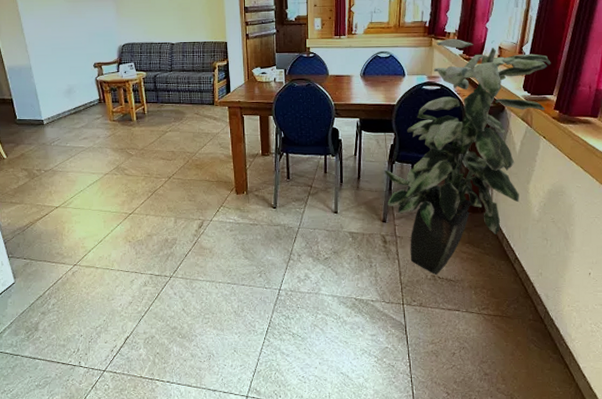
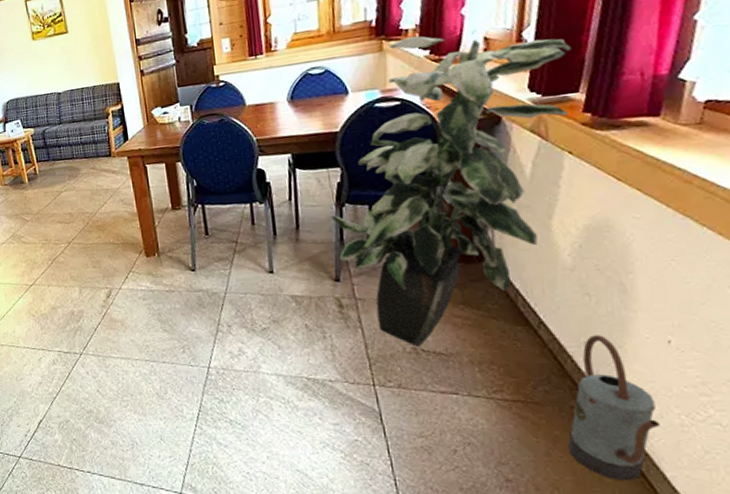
watering can: none [525,268,580,372] -> present [567,335,660,481]

